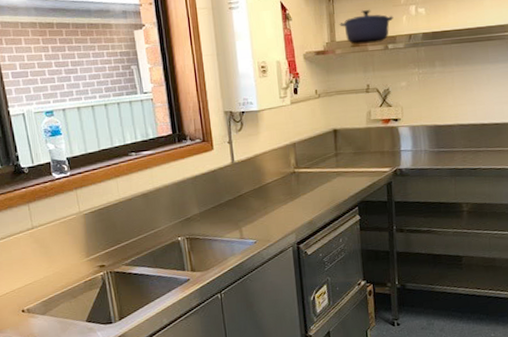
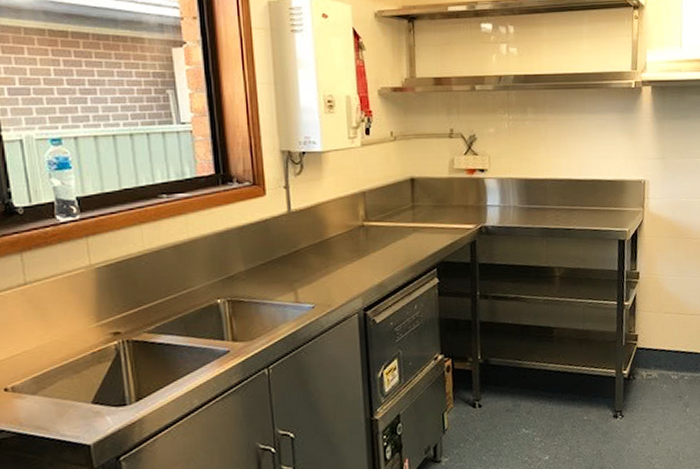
cooking pot: present [339,10,394,45] -> none [420,45,482,84]

